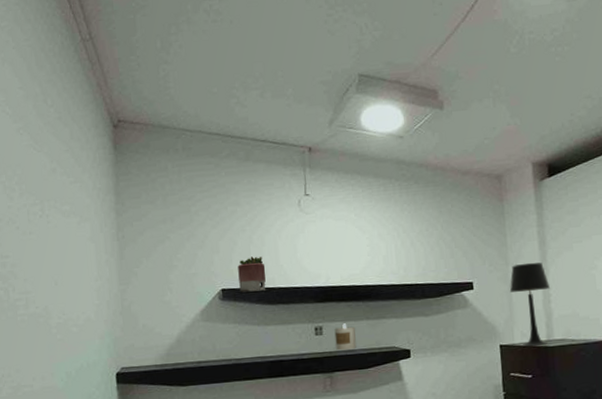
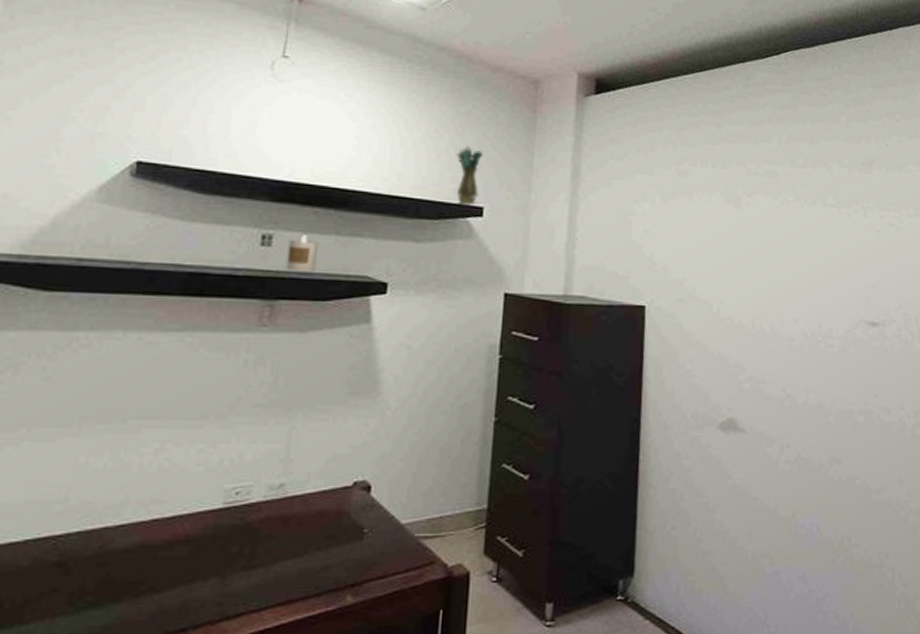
succulent planter: present [238,256,271,294] -> none [159,124,210,177]
vase: none [446,237,467,283] -> present [457,147,484,207]
table lamp: present [509,262,550,347] -> none [527,194,577,302]

